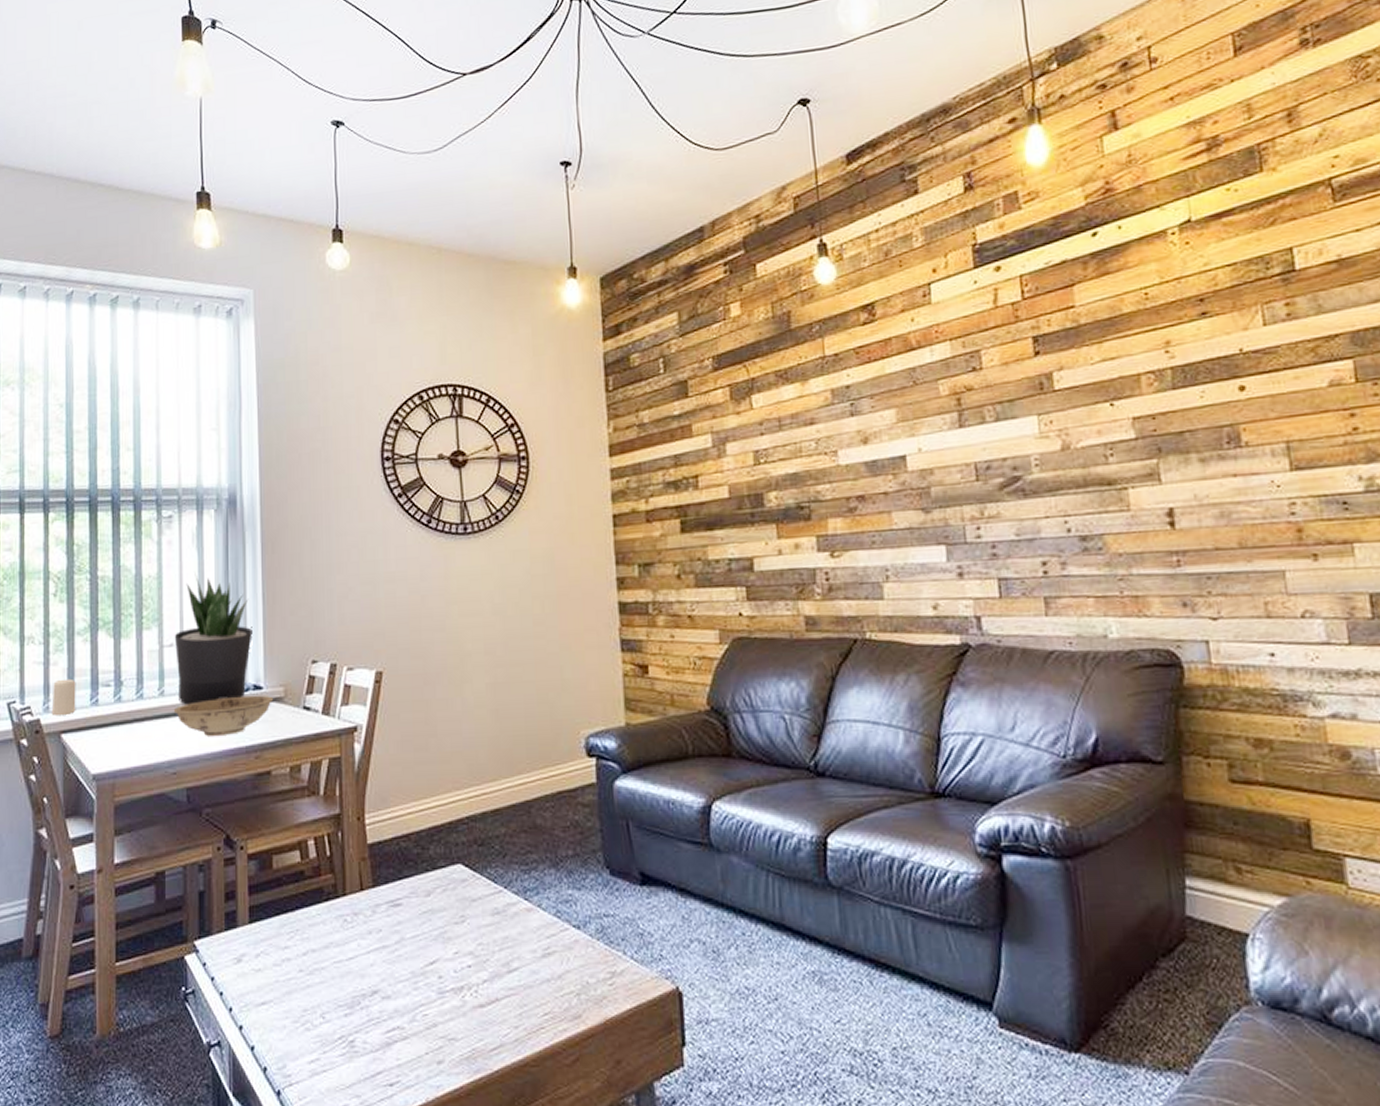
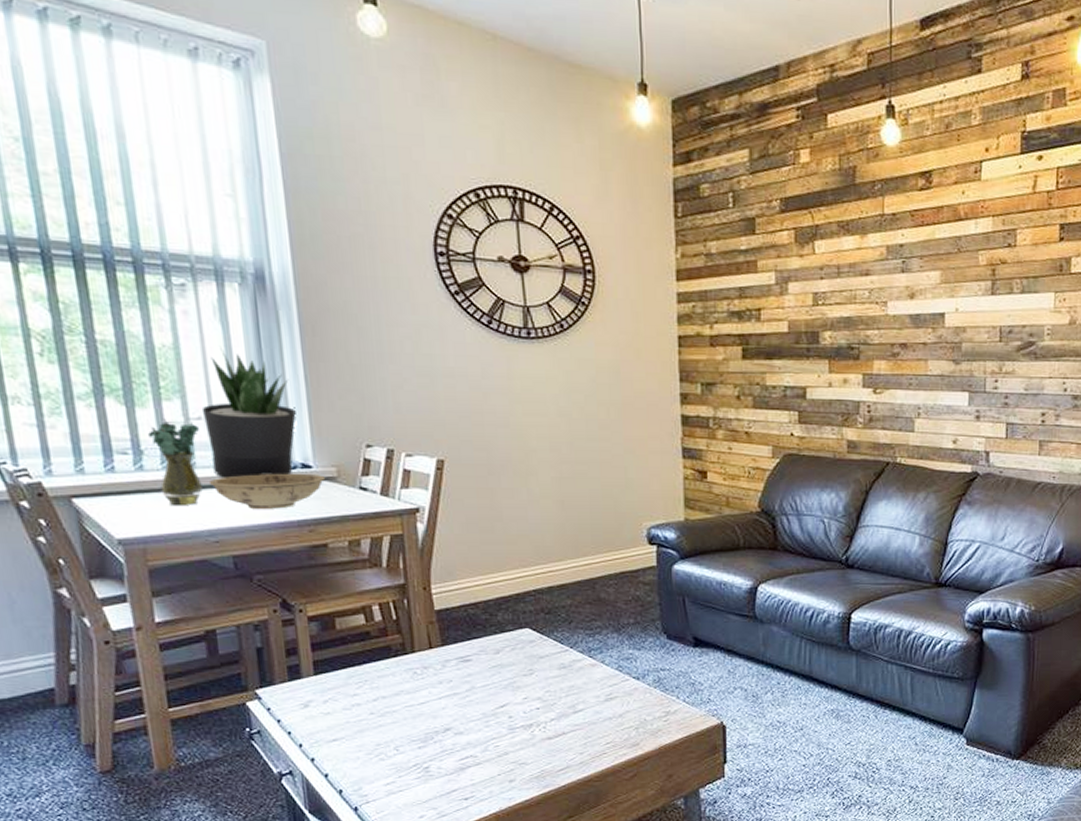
candle: present [51,678,76,717] -> none [53,443,87,481]
vase: none [128,647,171,736] -> present [147,418,203,505]

